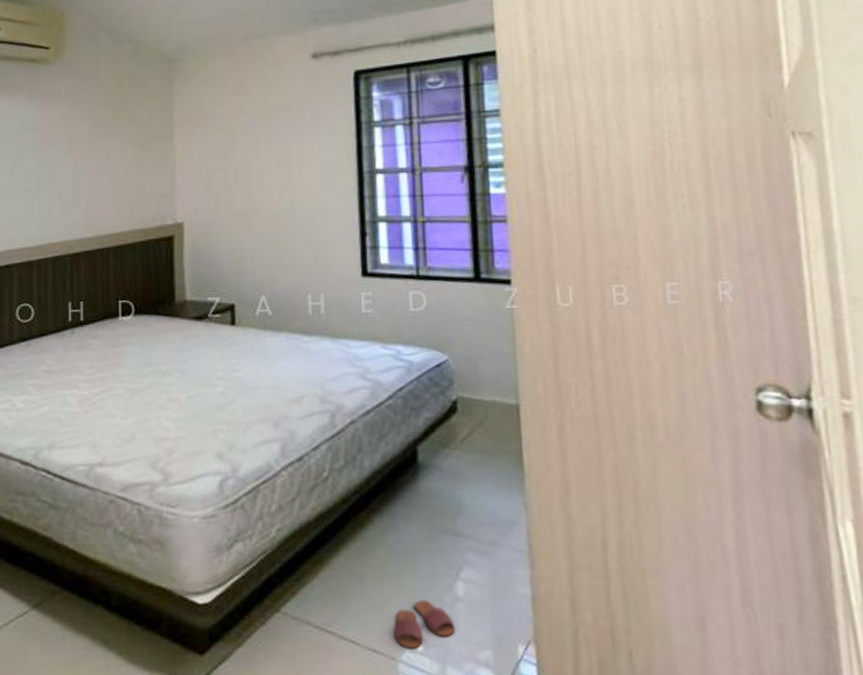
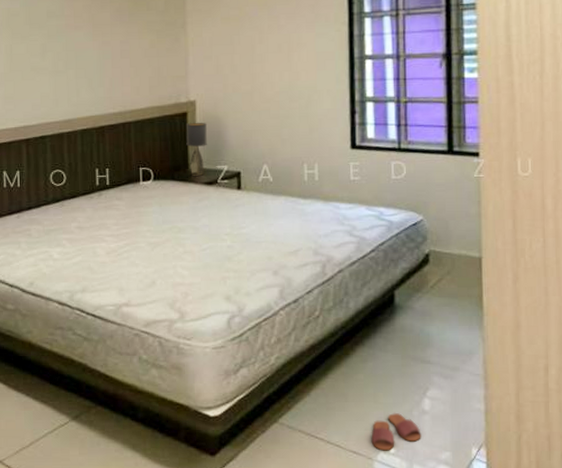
table lamp: none [172,247,196,311] -> present [186,122,207,177]

